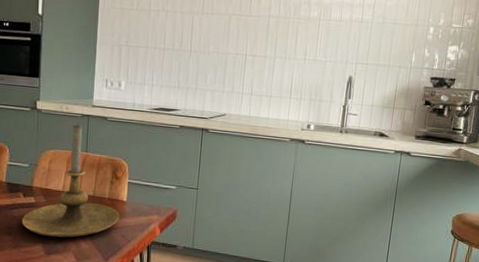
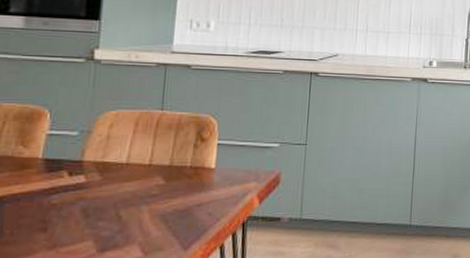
candle holder: present [21,124,120,238] -> none [63,75,206,226]

